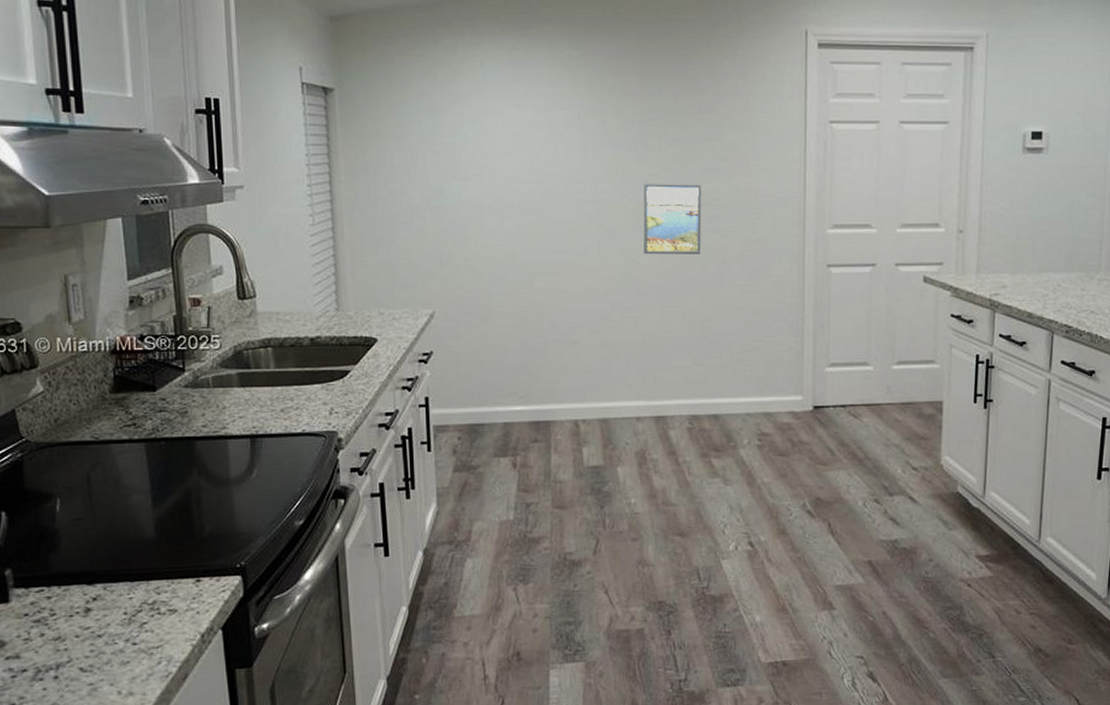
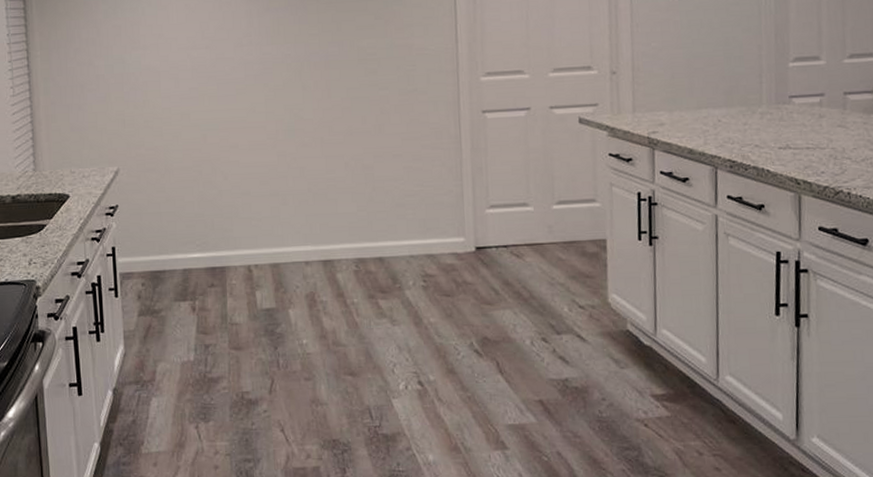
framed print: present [643,183,702,255] -> none [304,41,360,109]

